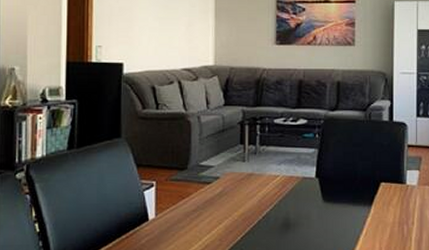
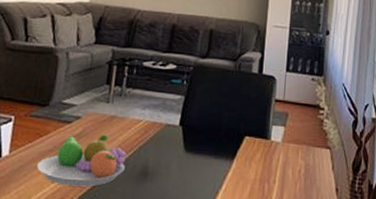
fruit bowl: none [183,192,267,242] -> present [37,134,127,187]

